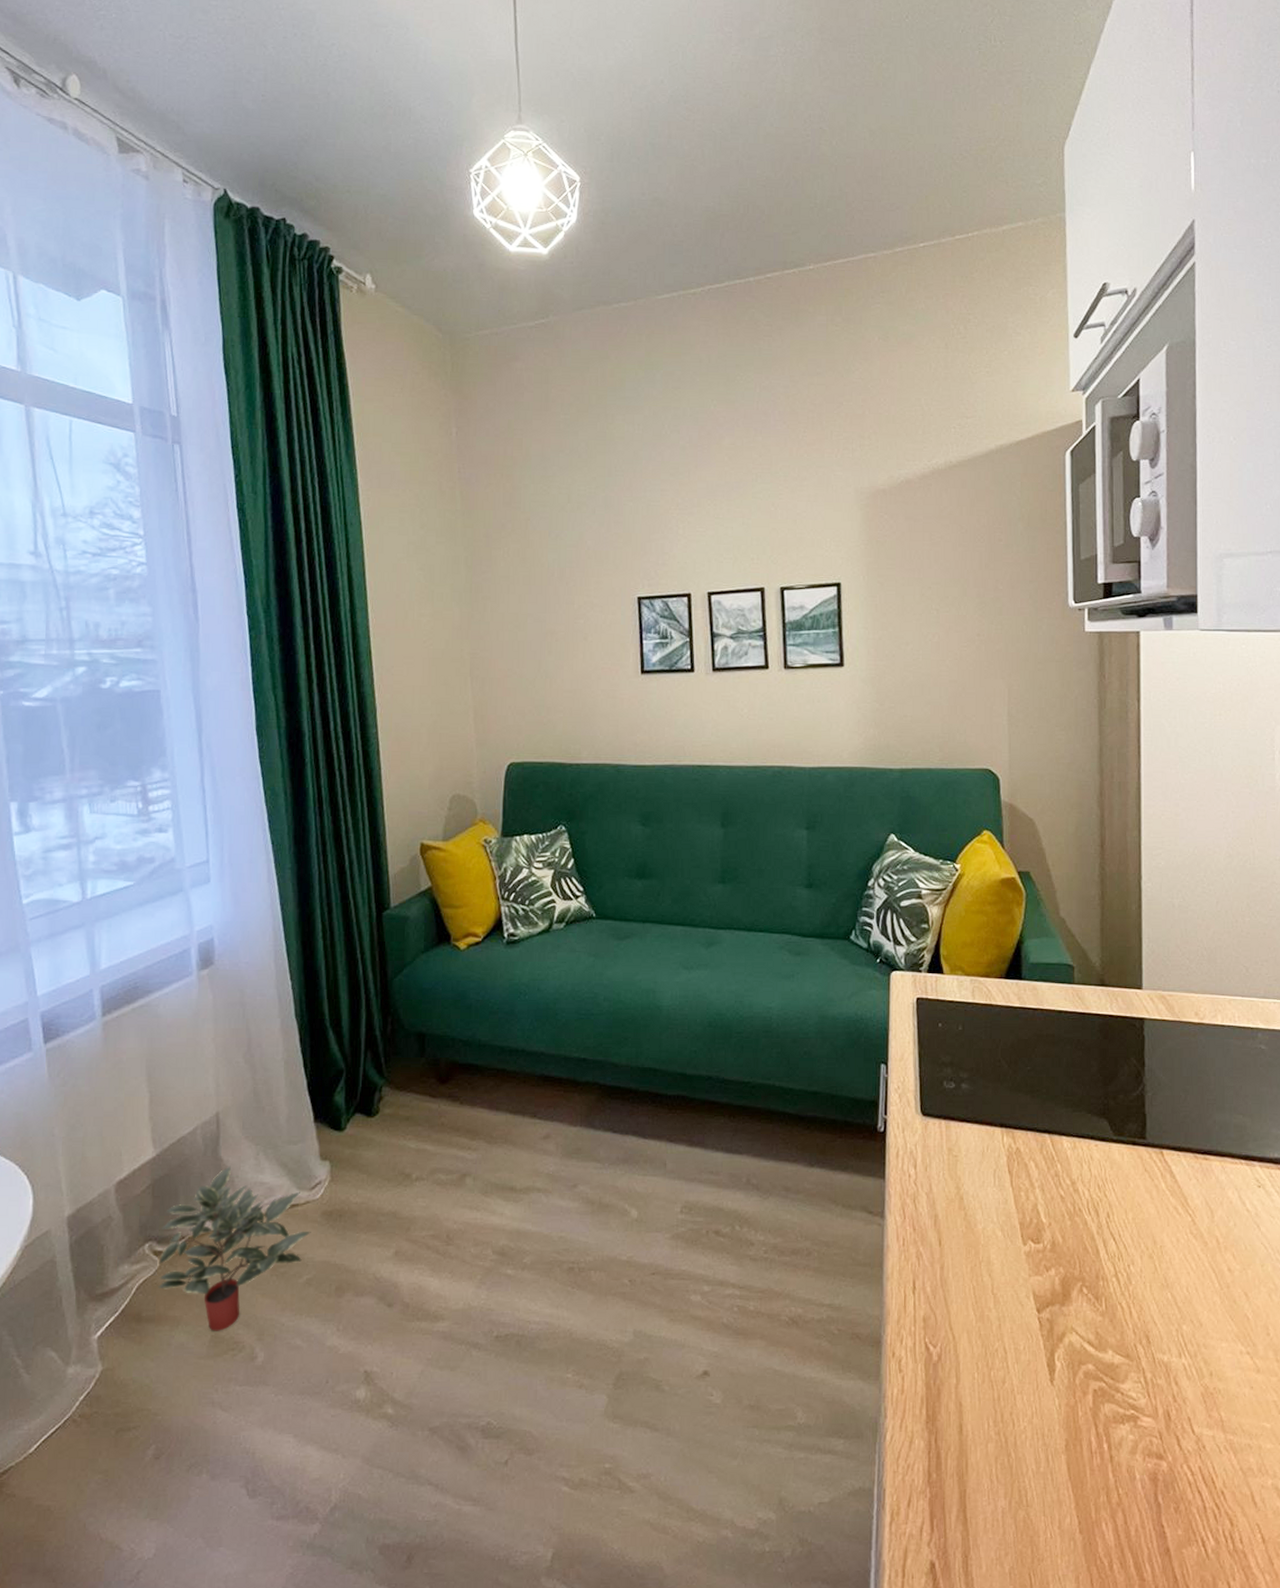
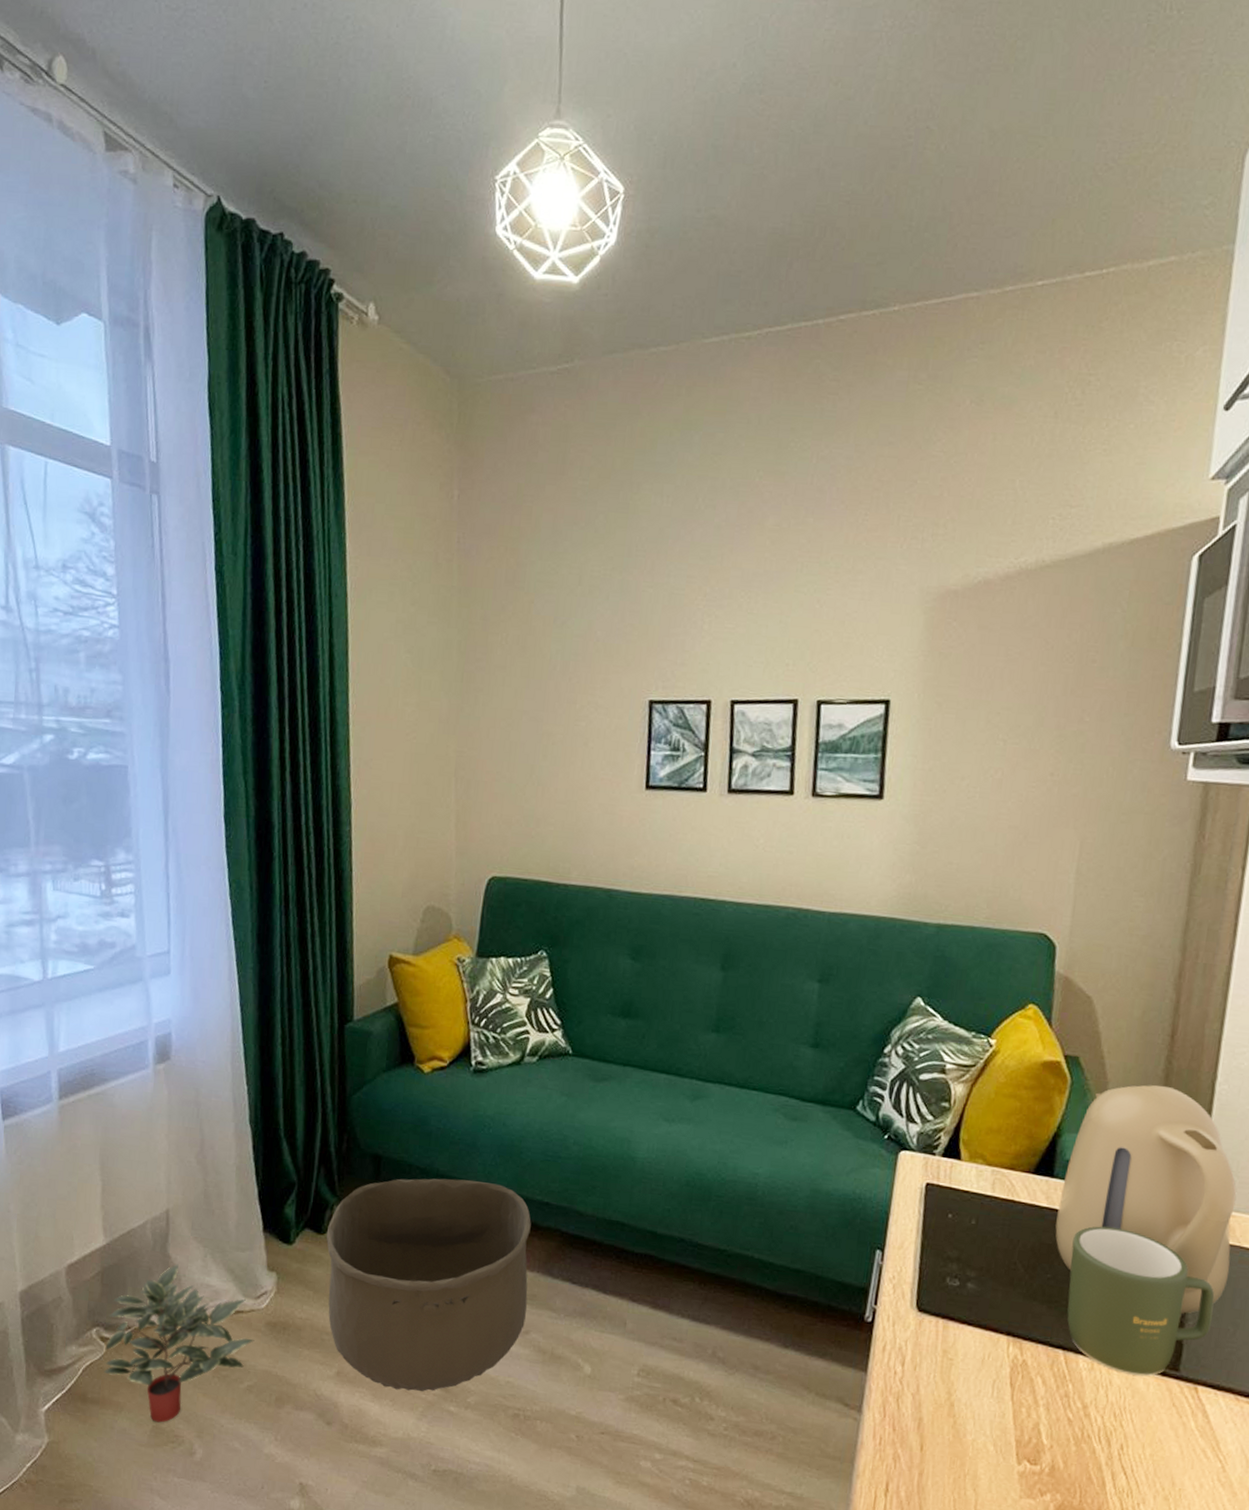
basket: none [376,1045,573,1261] -> present [326,1178,531,1392]
kettle: none [1029,889,1174,1087] -> present [1055,1085,1237,1314]
mug: none [1045,1018,1166,1148] -> present [1067,1226,1215,1377]

